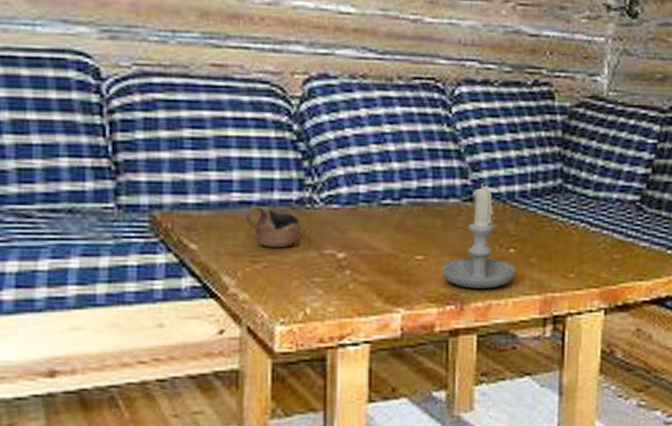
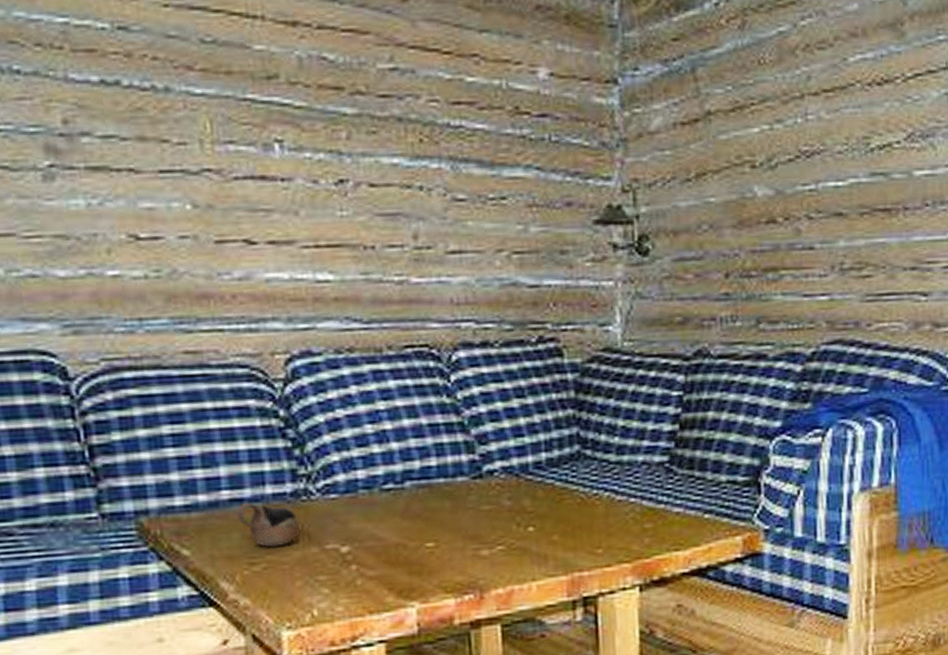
candle: present [442,182,516,288] -> none [456,456,537,574]

